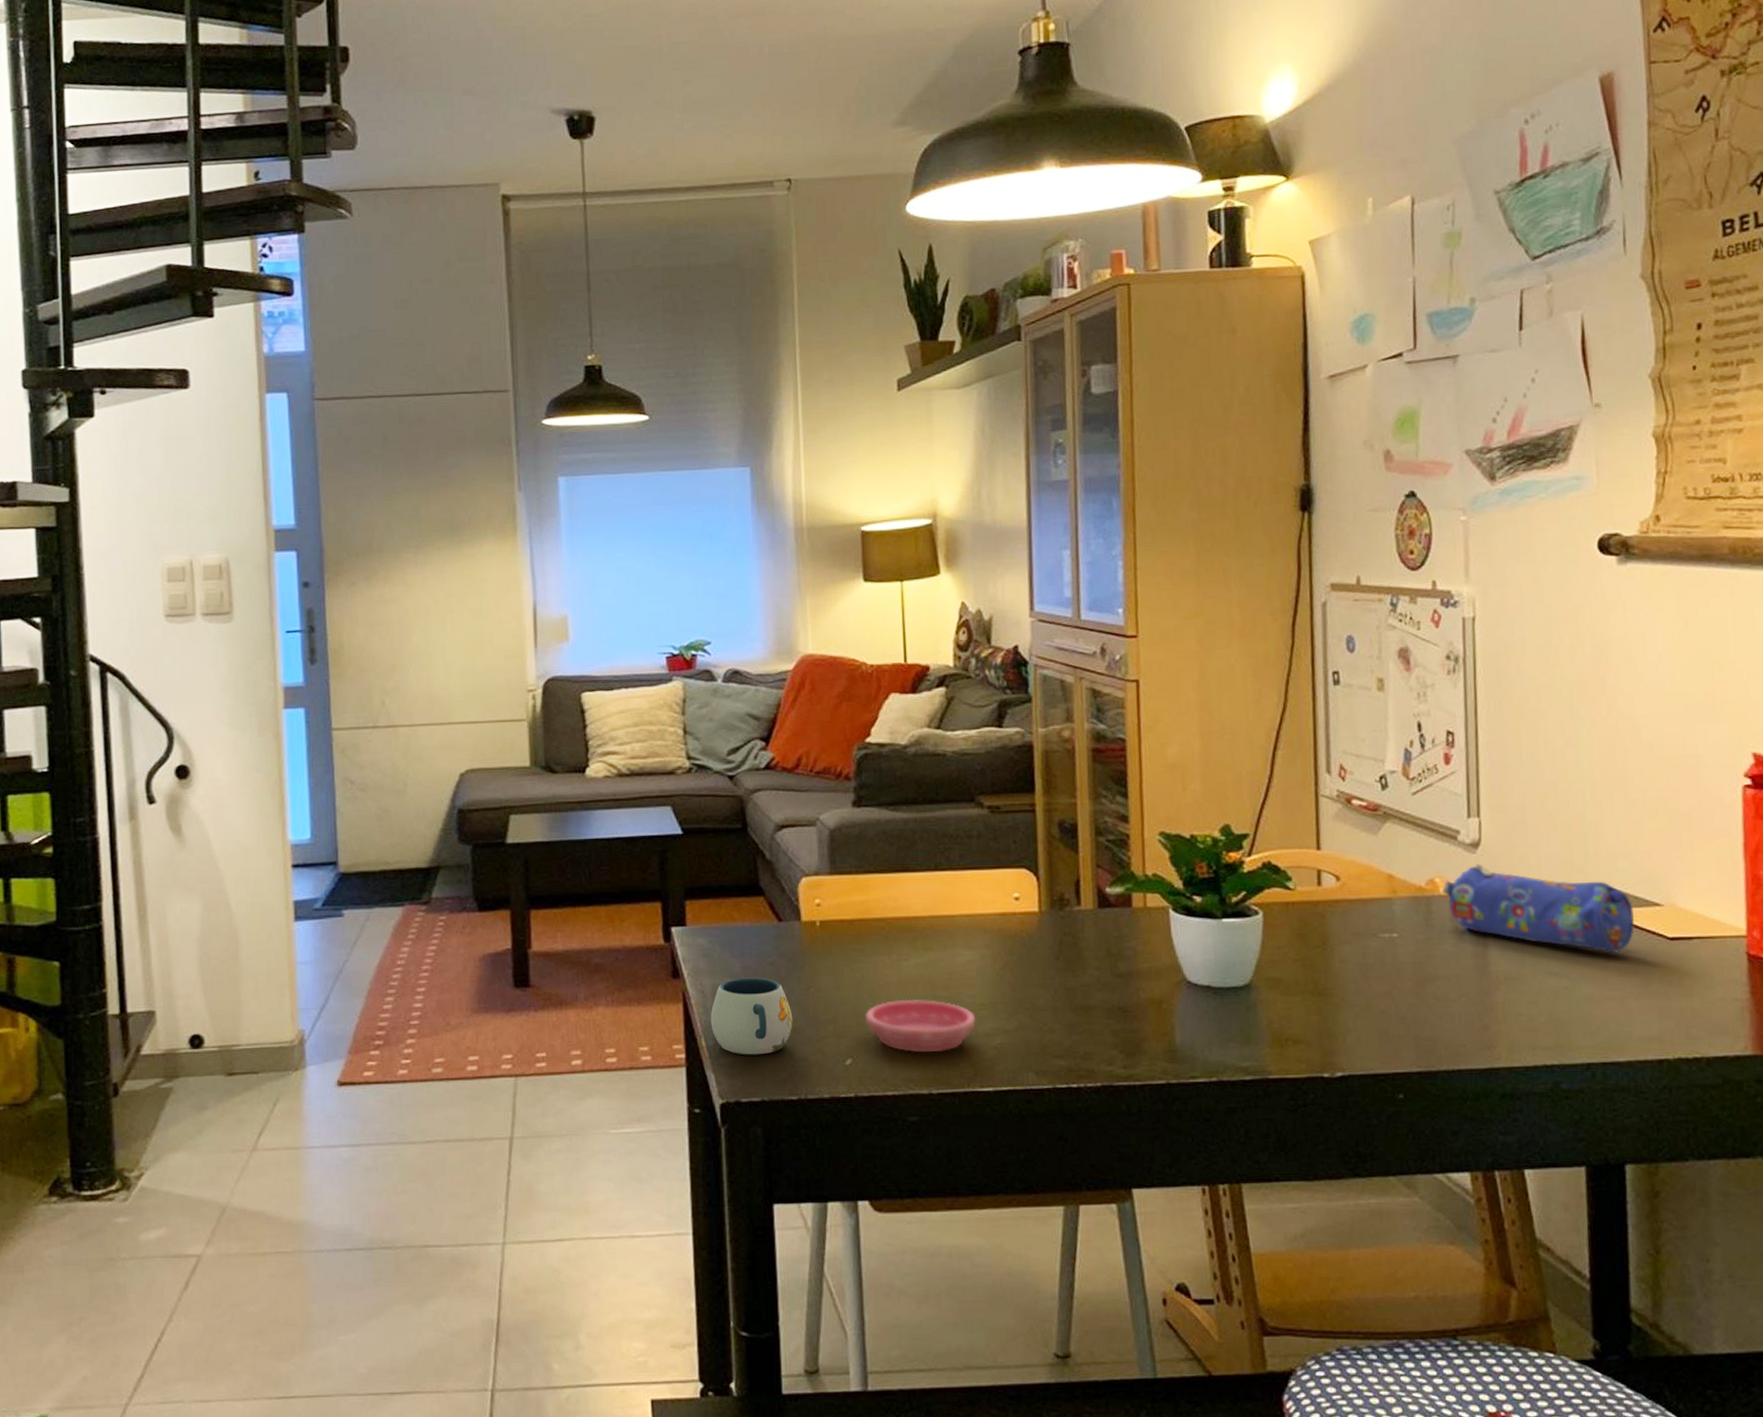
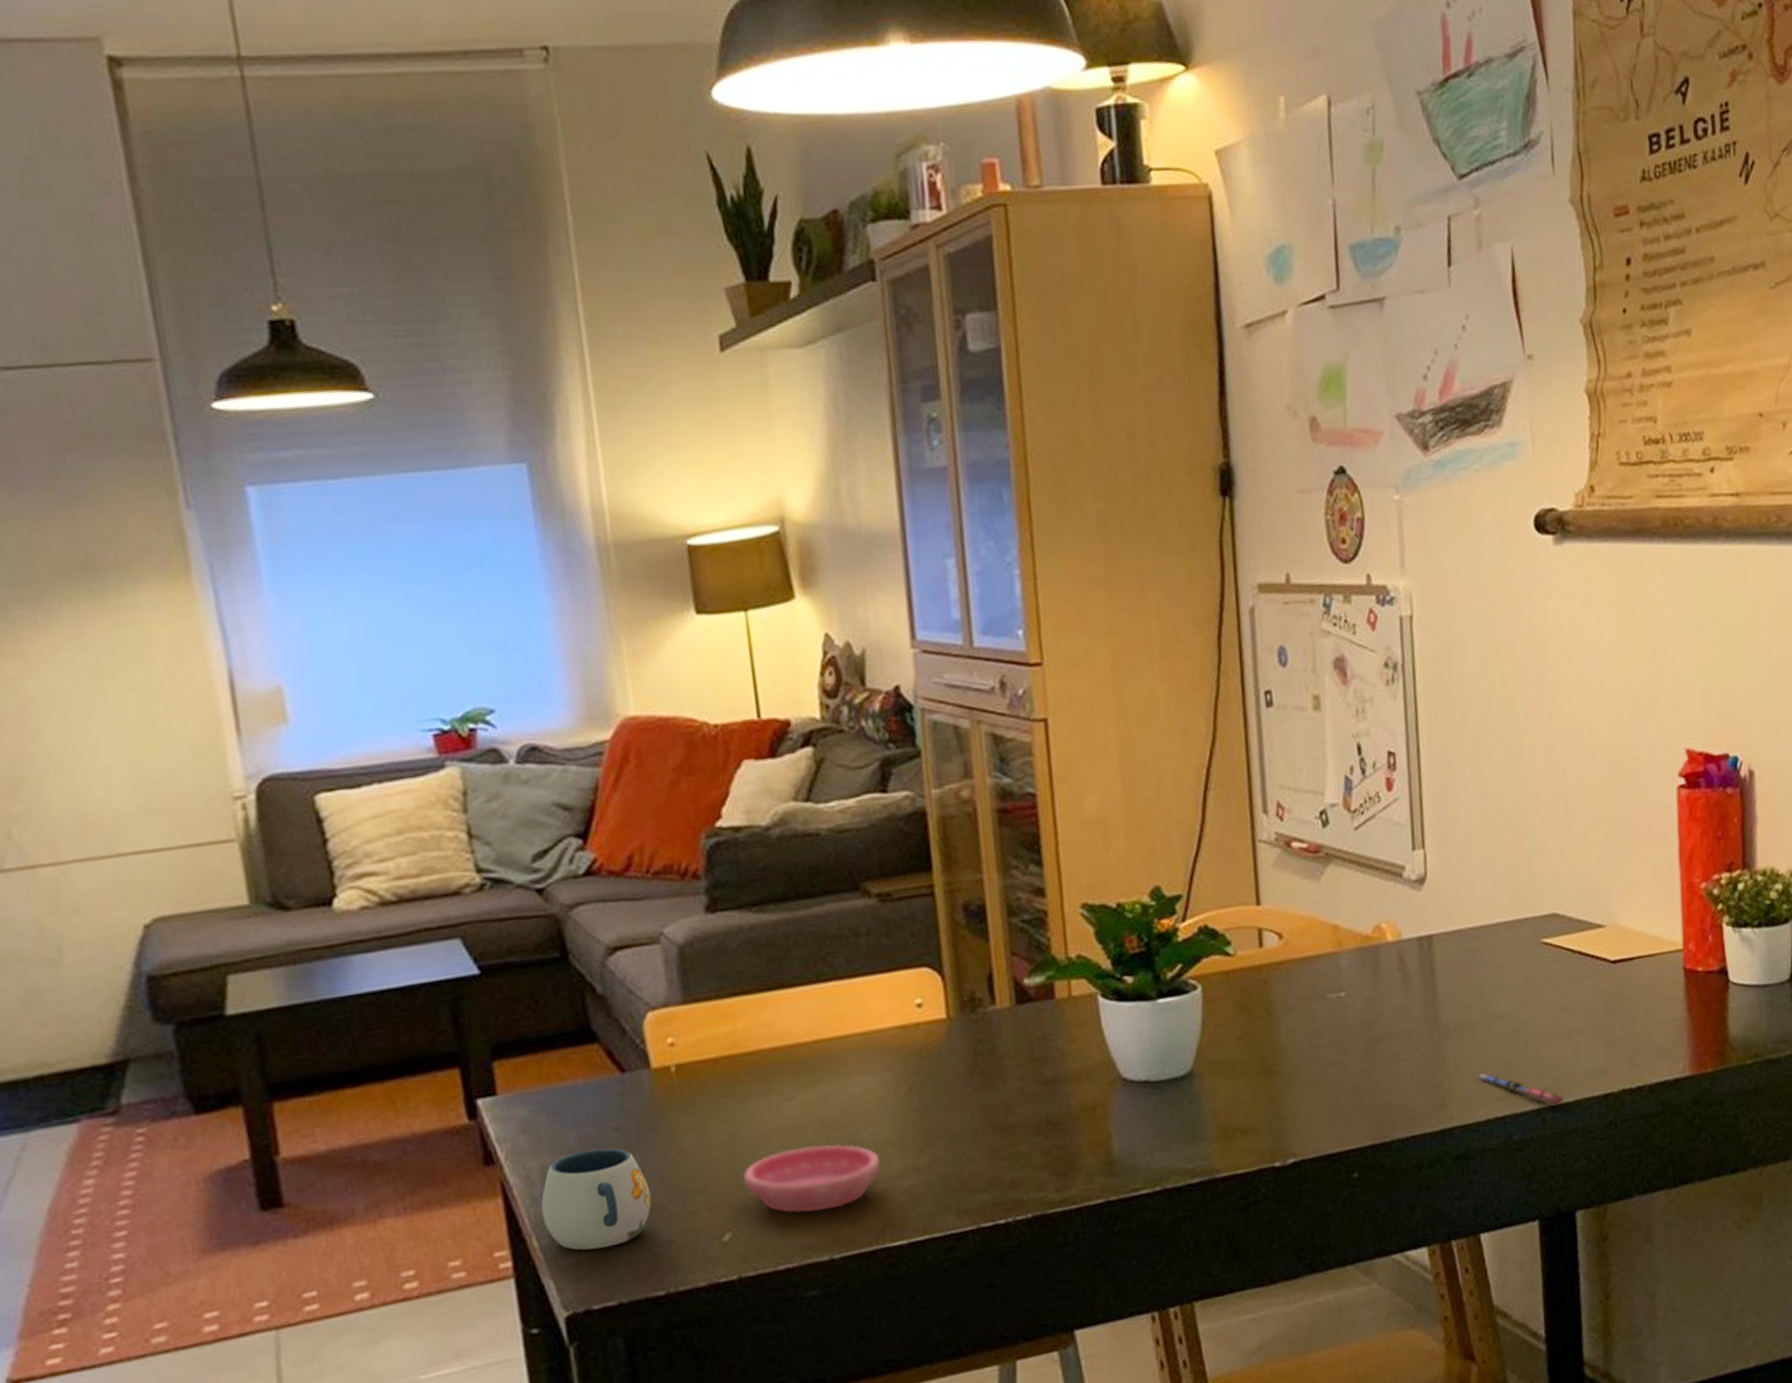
pencil case: present [1442,863,1634,954] -> none [1389,901,1579,986]
pen: none [1527,1023,1616,1062] -> present [1478,1073,1565,1105]

